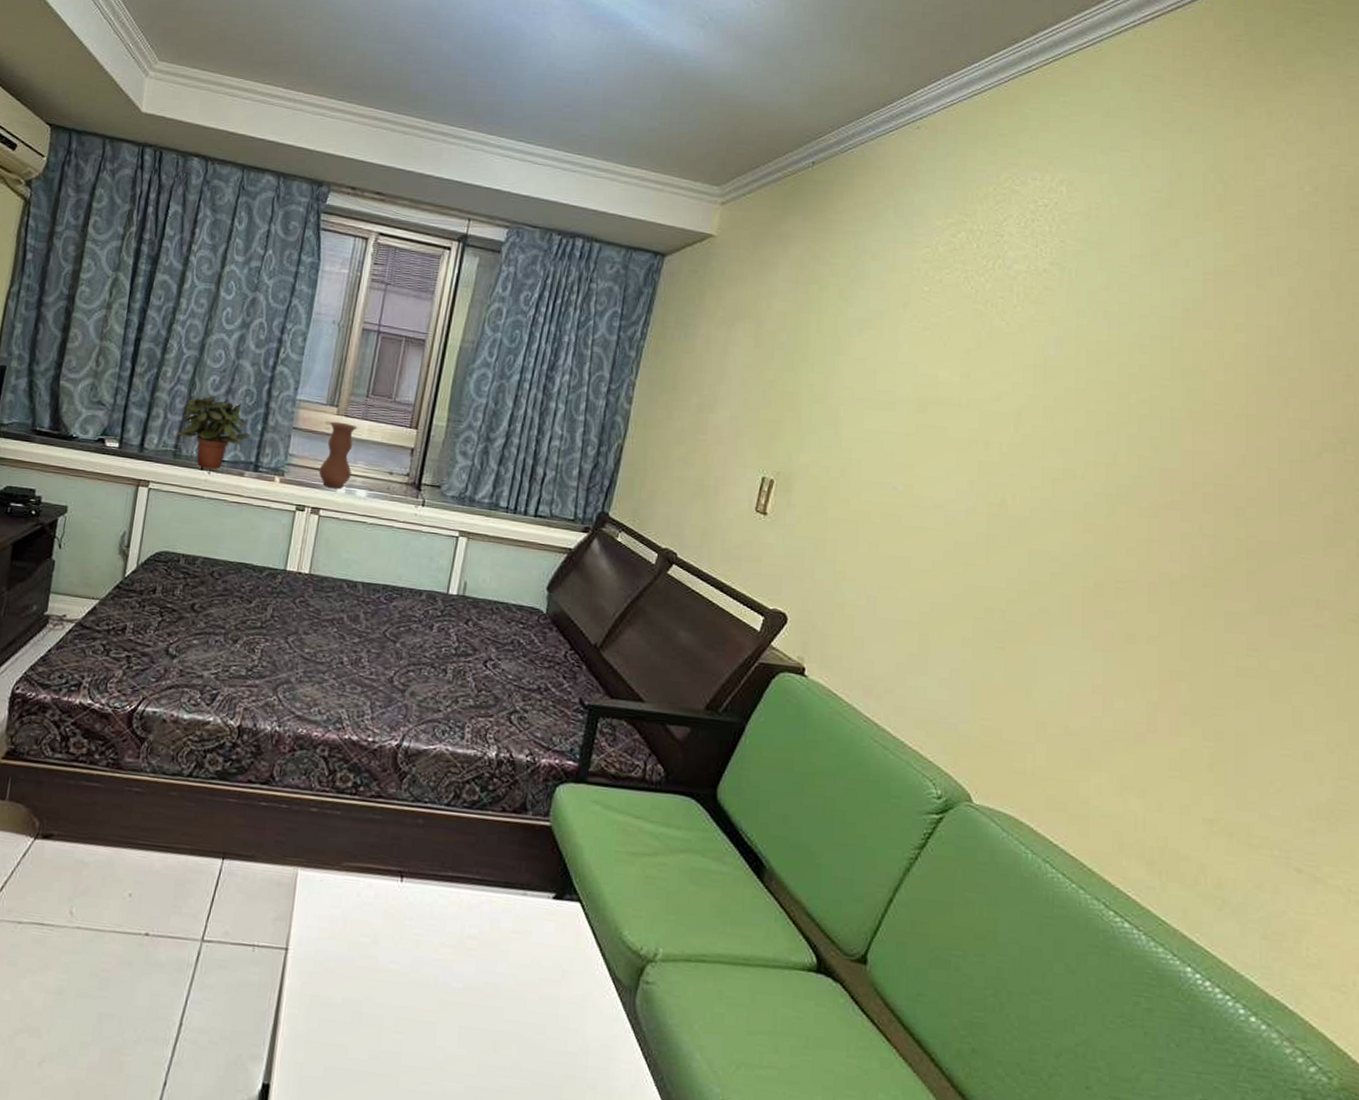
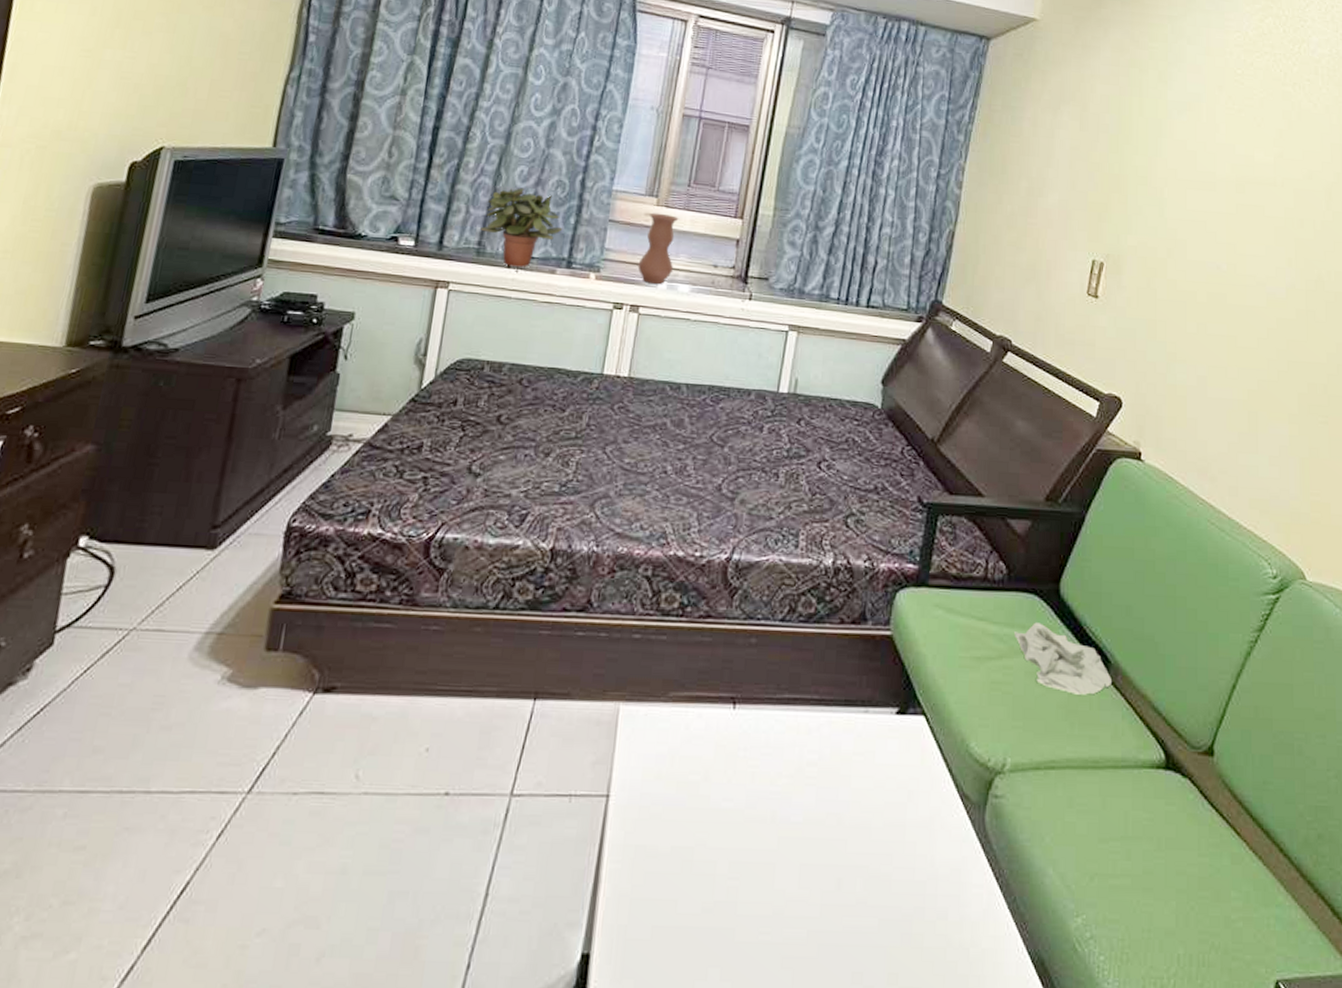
tissue: none [670,824,766,896] -> present [1014,622,1111,695]

